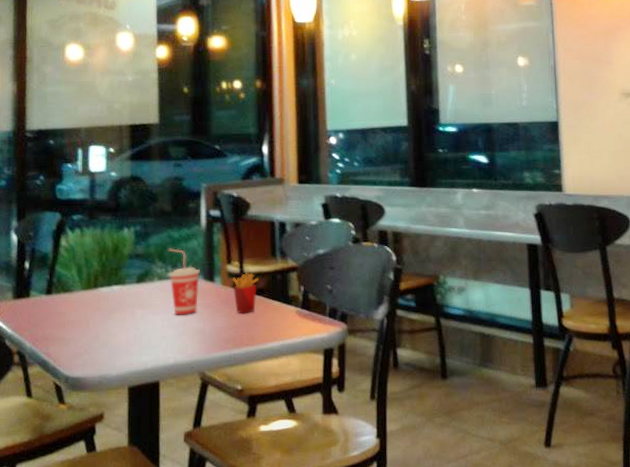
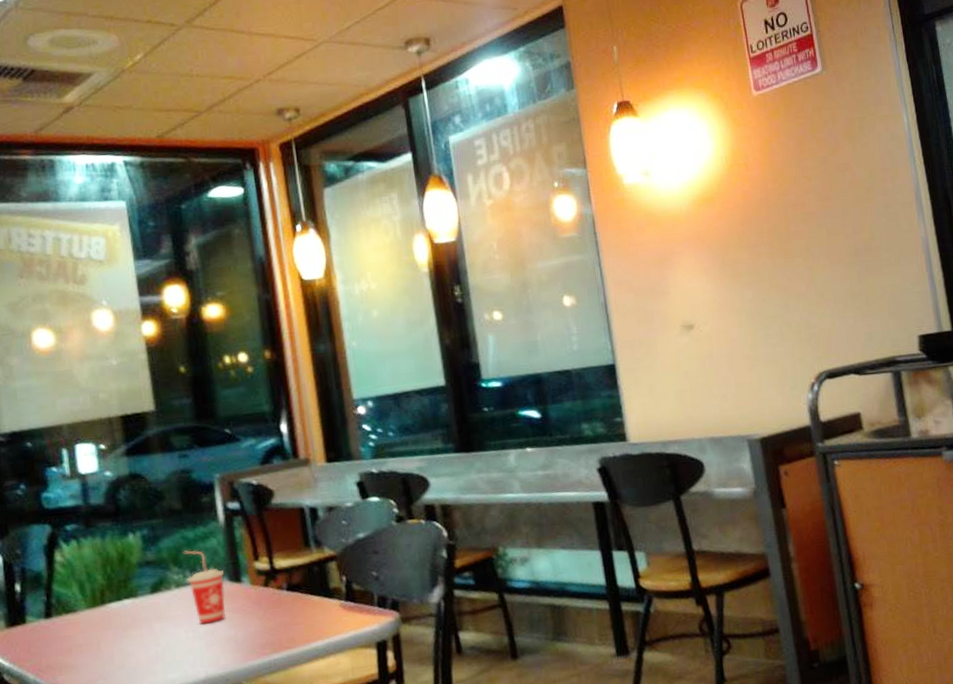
french fries: present [233,273,259,314] -> none [263,568,294,615]

